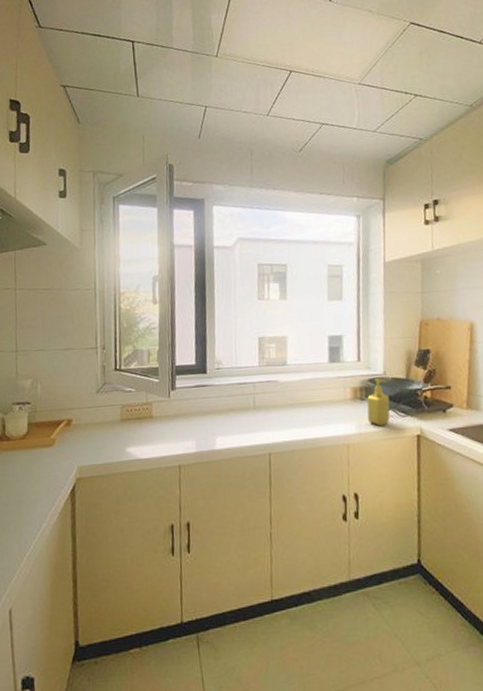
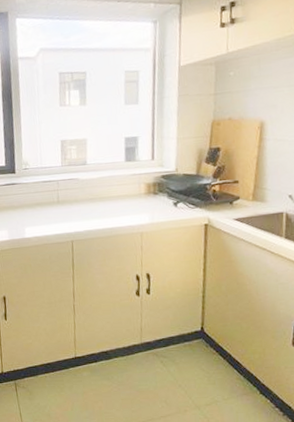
soap dispenser: present [367,378,390,427] -> none [159,175,181,217]

